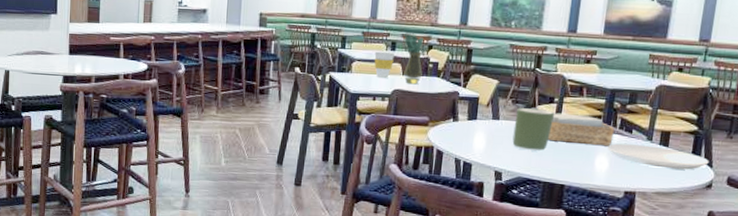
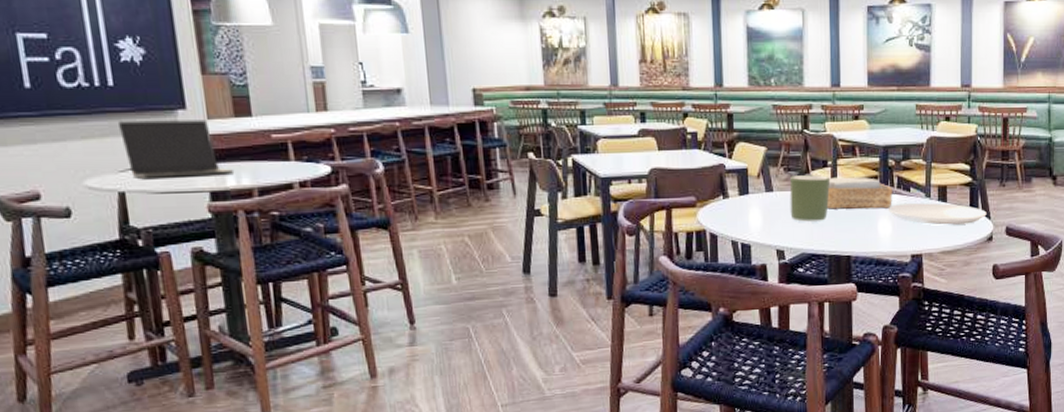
laptop: none [13,19,82,64] -> present [118,120,235,180]
cup: present [374,51,396,79] -> none [622,124,647,157]
vase: present [403,30,424,85] -> none [653,97,681,161]

